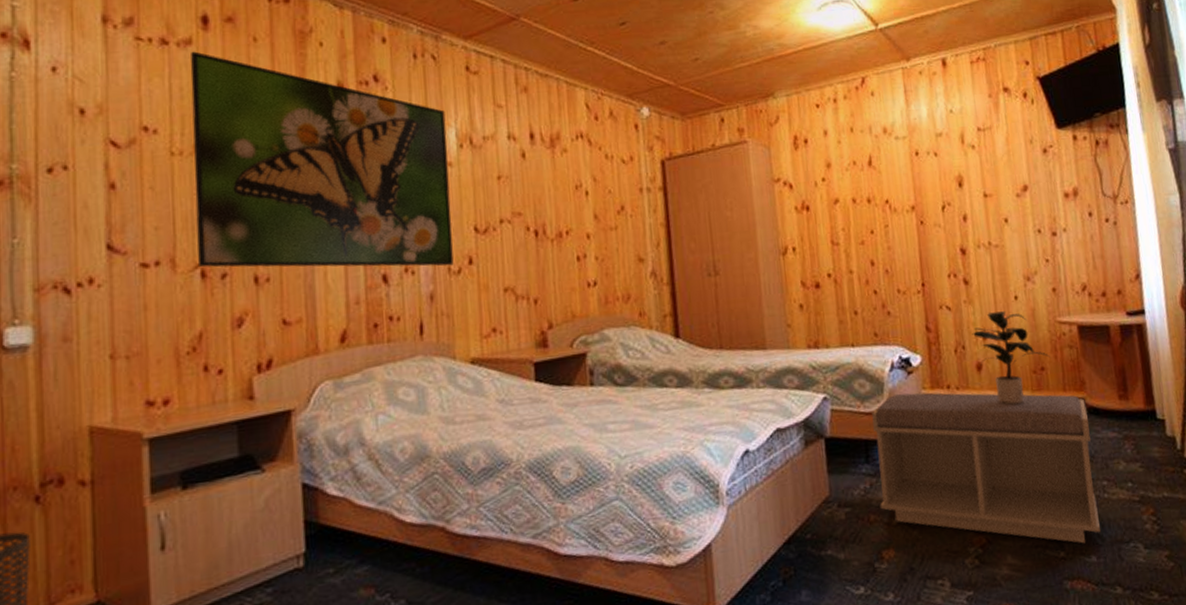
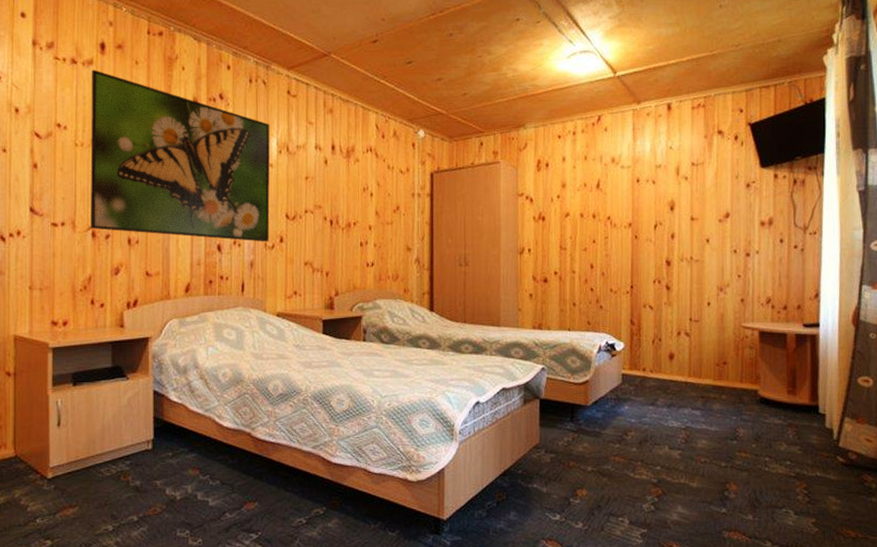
bench: present [872,393,1101,544] -> none [578,371,759,505]
potted plant: present [972,311,1050,405] -> none [668,314,733,389]

